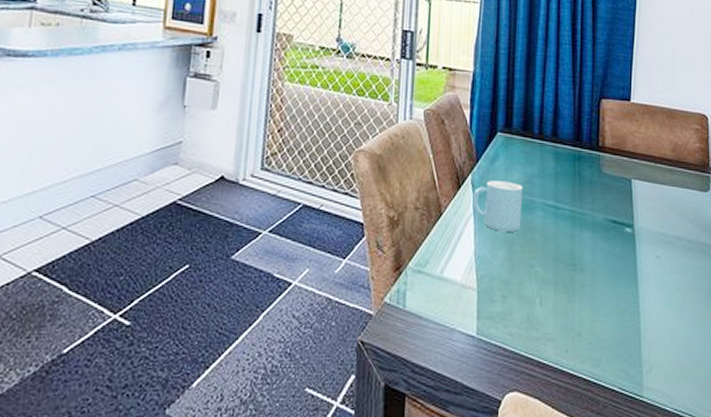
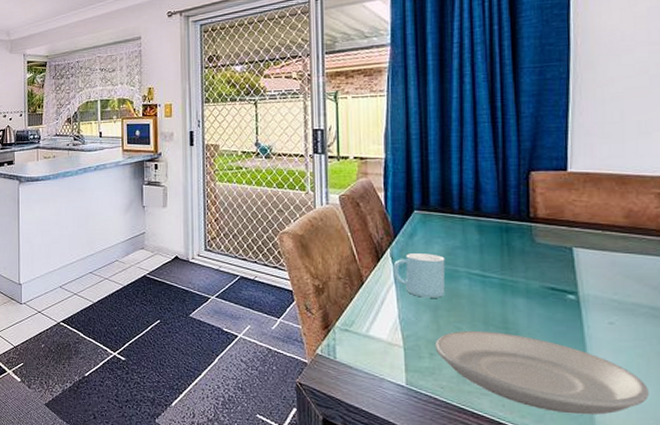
plate: none [507,268,683,355] -> present [435,330,649,415]

